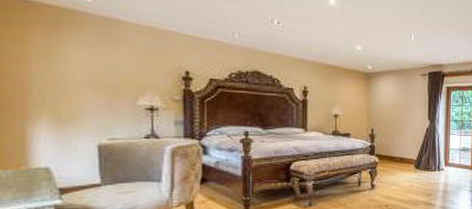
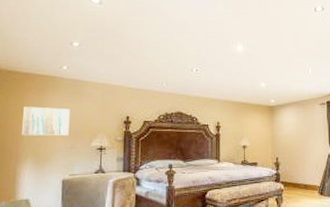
wall art: none [27,47,103,91] -> present [22,106,70,136]

